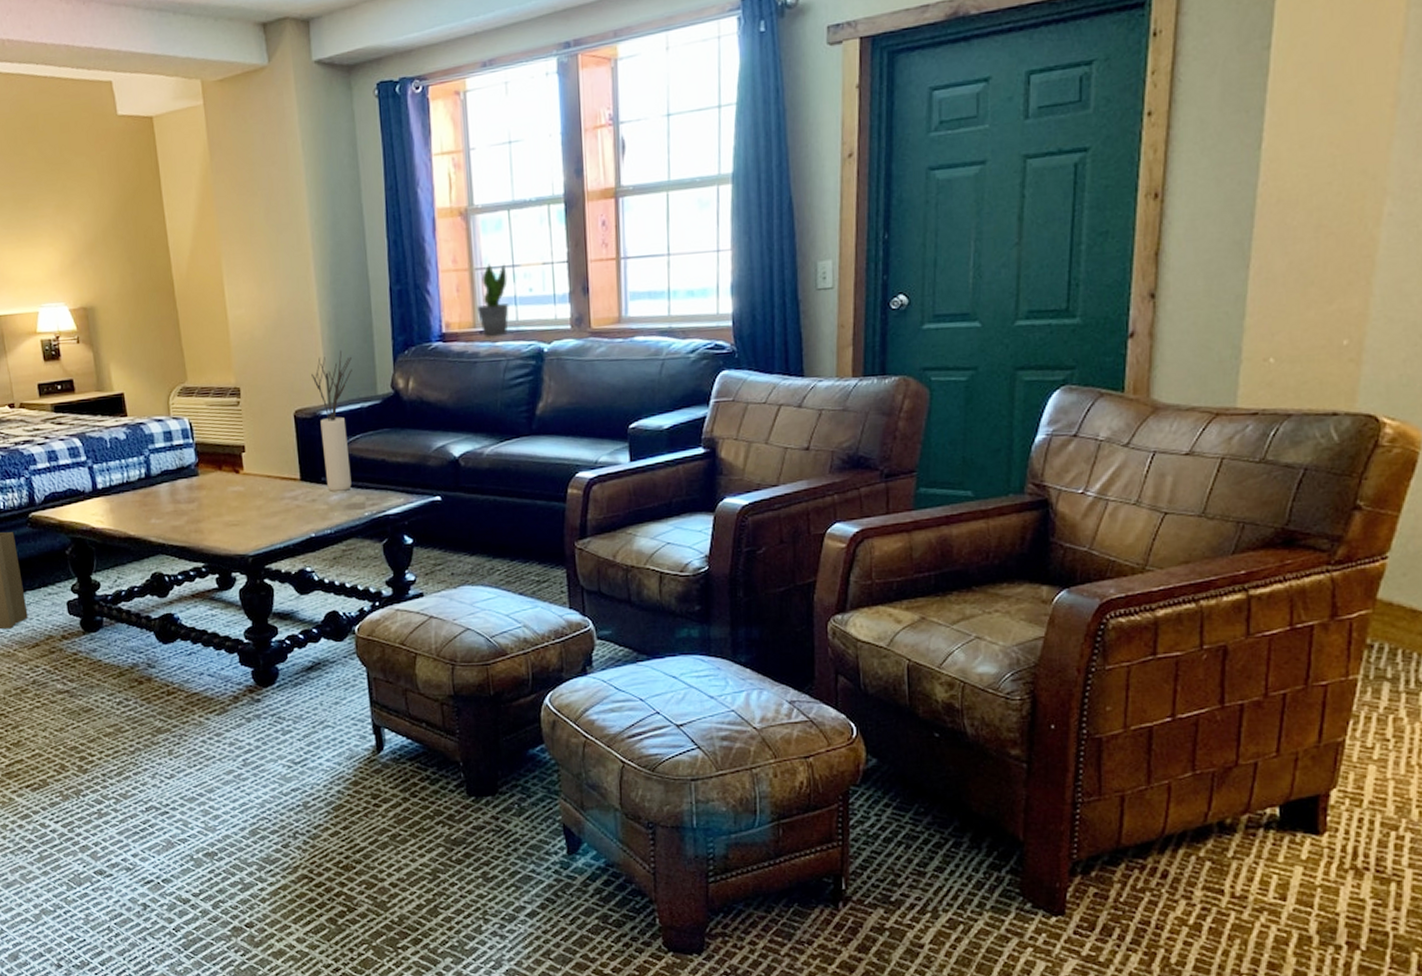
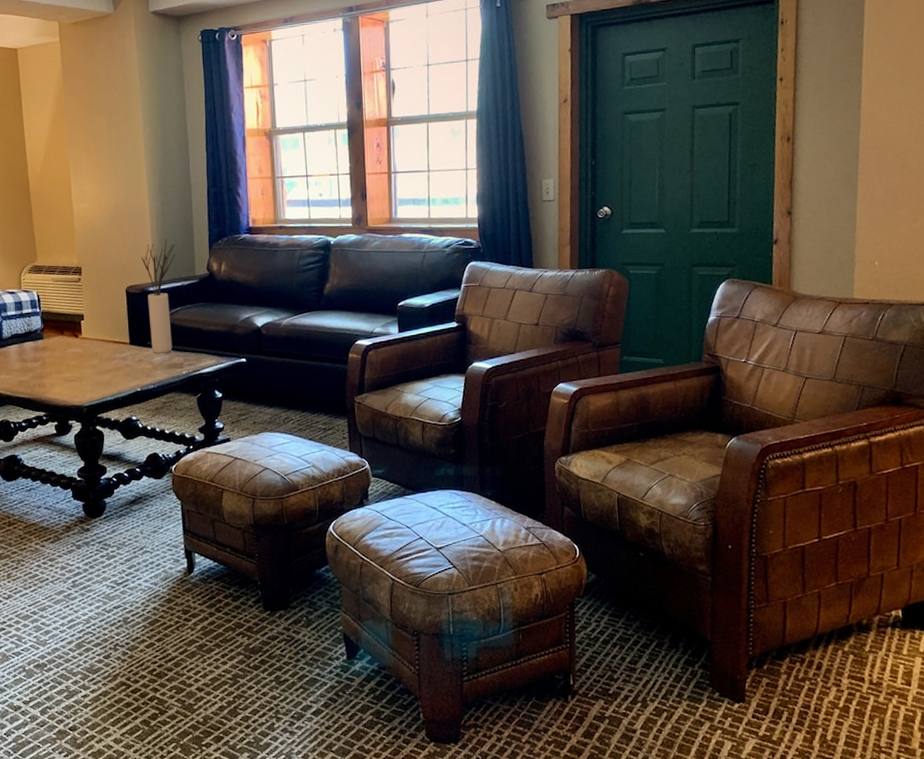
potted plant: present [477,262,509,339] -> none [278,173,303,232]

